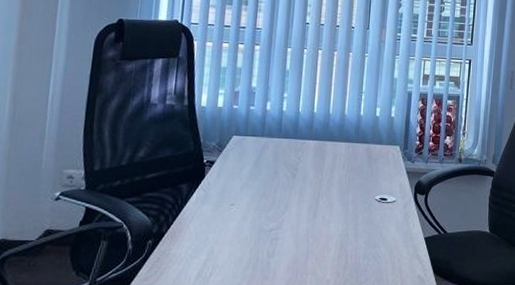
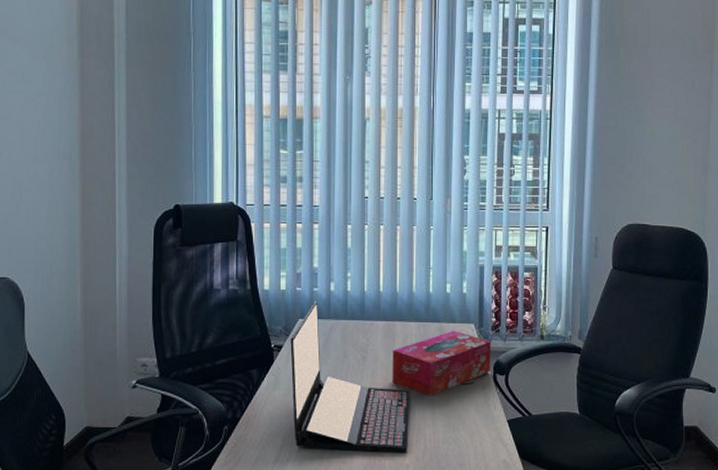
laptop: none [219,119,336,268] -> present [290,301,410,452]
tissue box: none [319,152,414,214] -> present [392,331,491,396]

